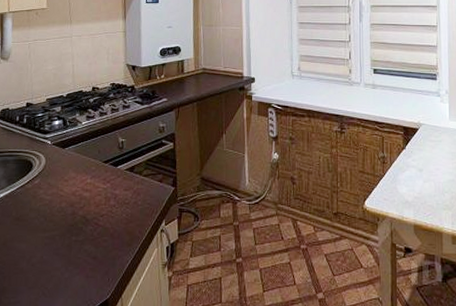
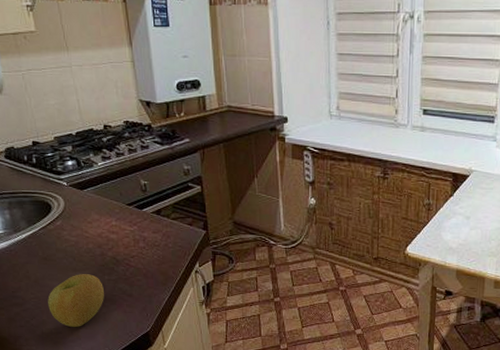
apple: none [11,235,70,295] -> present [48,274,104,327]

